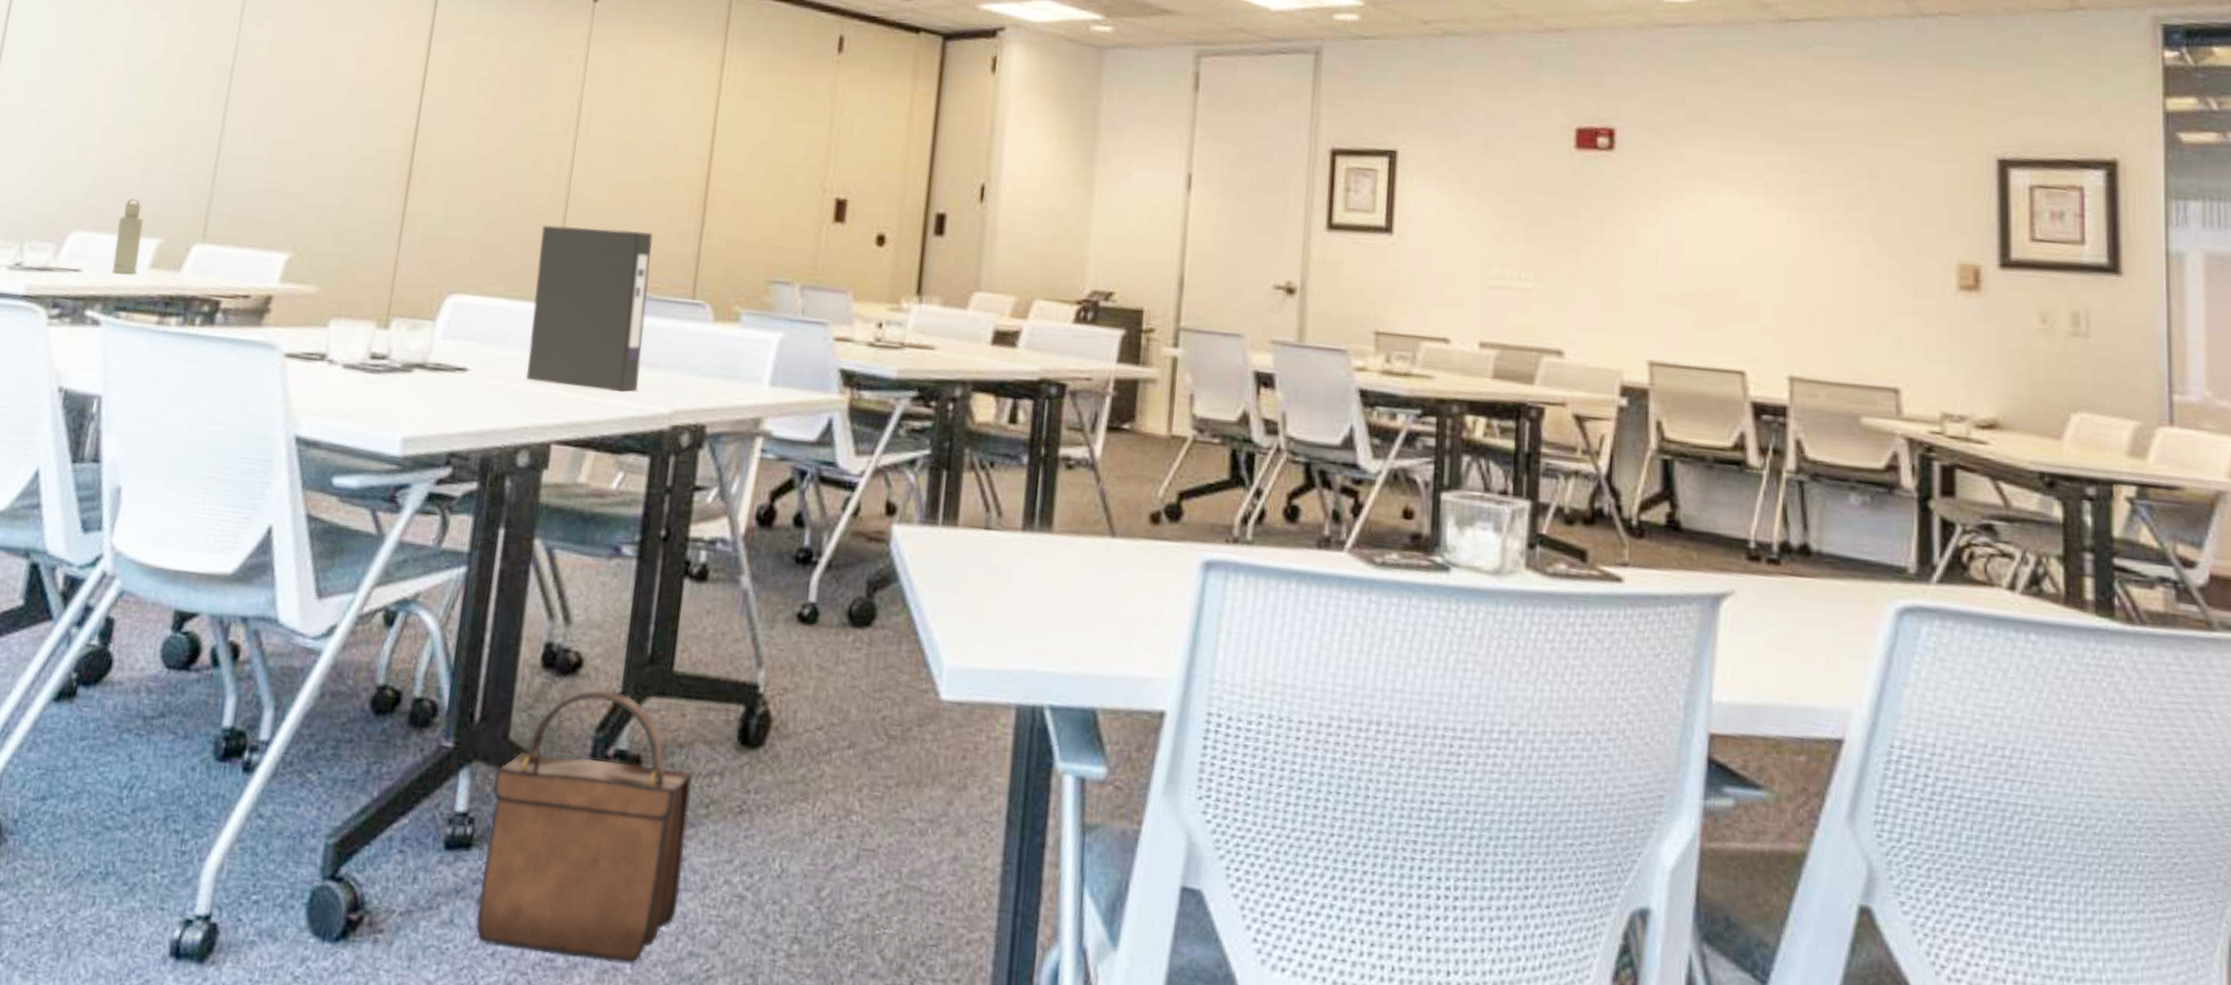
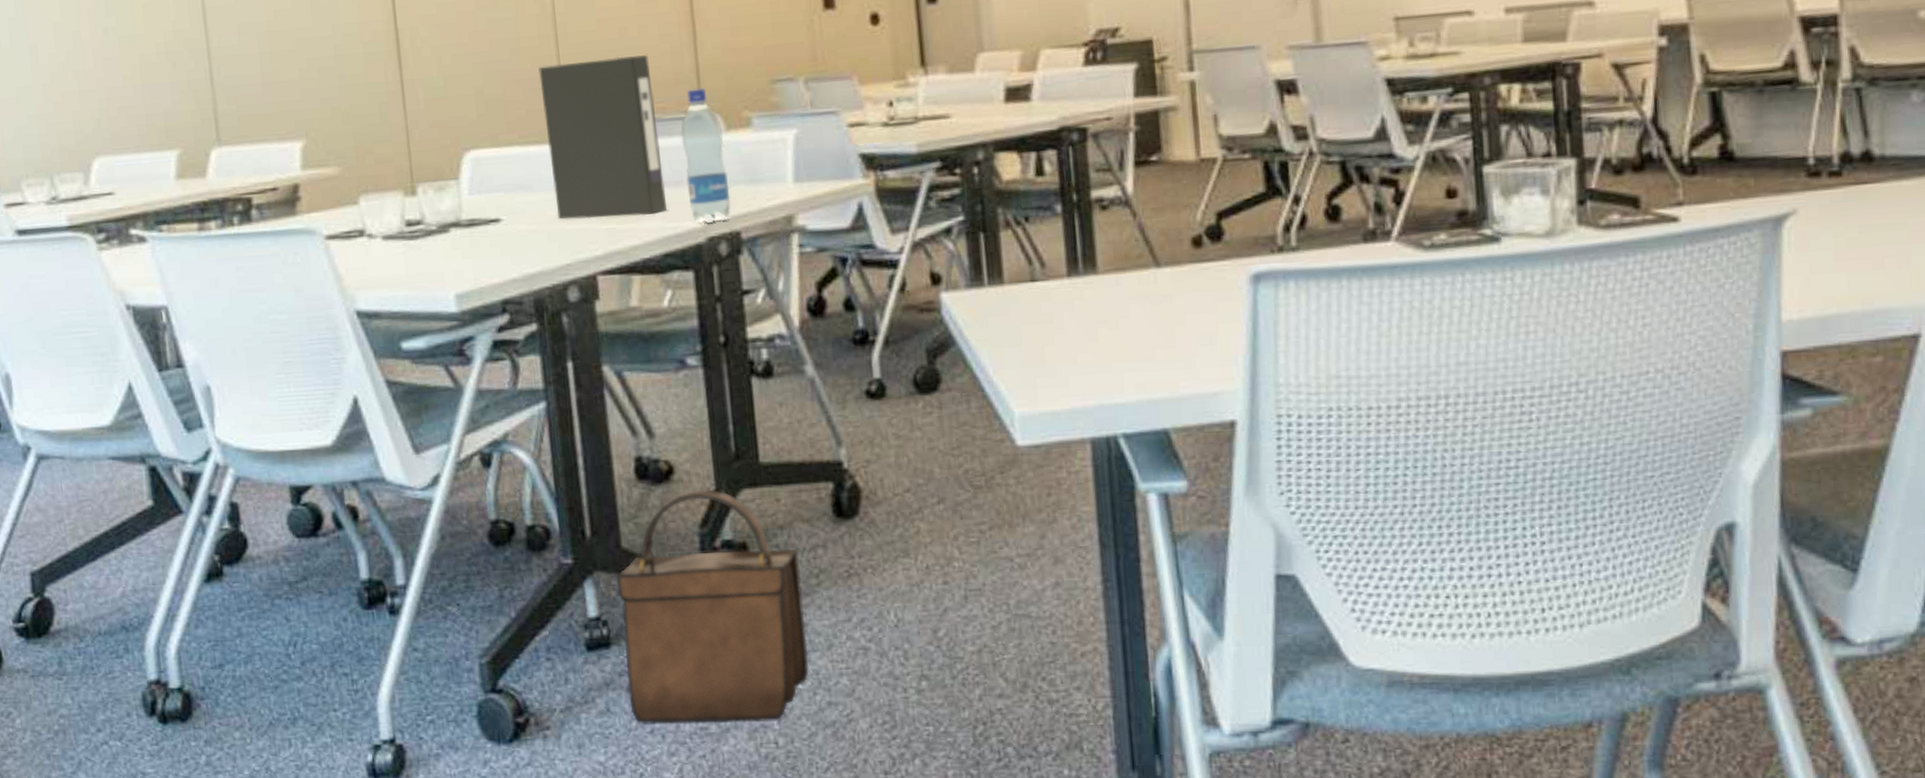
bottle: present [112,198,143,276] -> none [135,115,166,190]
bottle: none [661,275,710,411] -> present [681,88,731,224]

